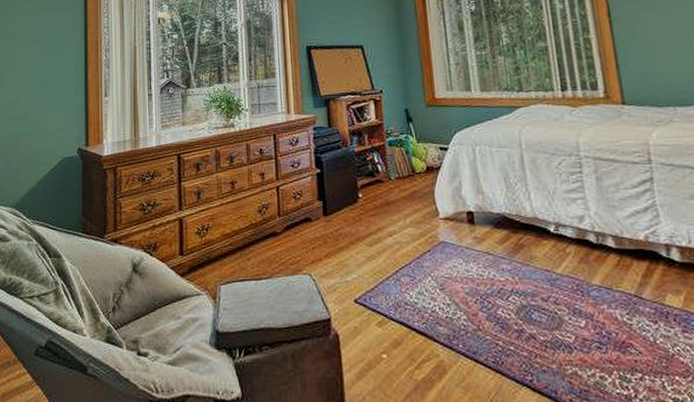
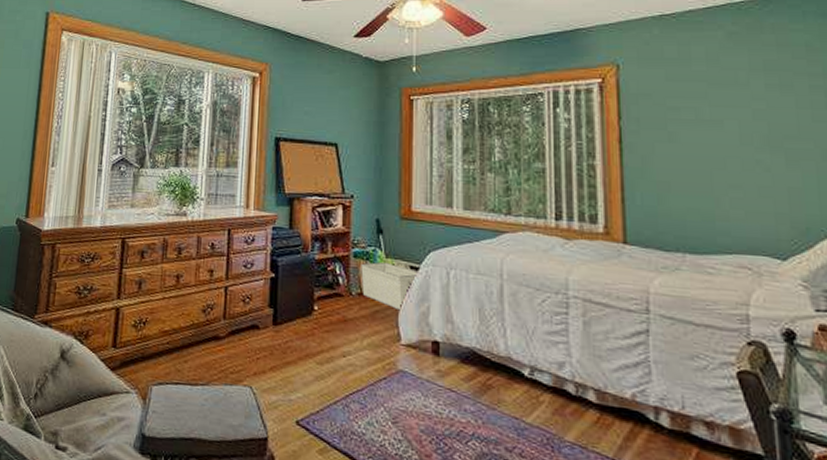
storage bin: none [396,146,446,189] -> present [361,261,416,311]

